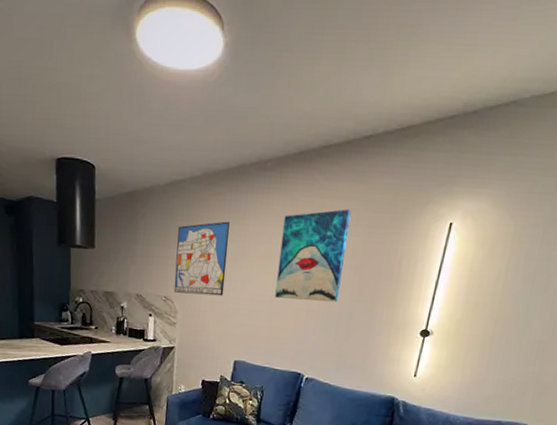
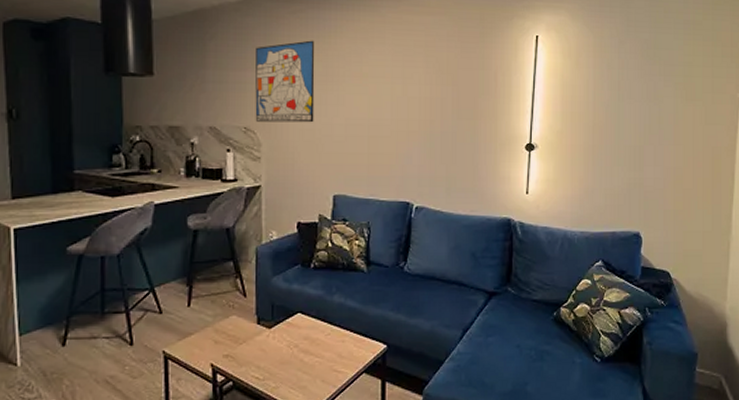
wall art: present [275,209,352,302] -> none [372,24,441,121]

